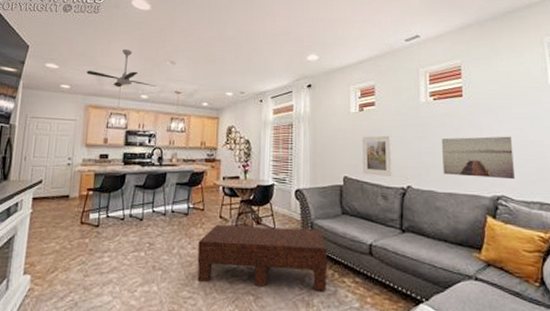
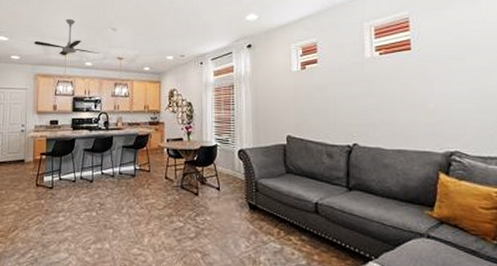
coffee table: present [197,225,328,291] -> none [146,186,273,249]
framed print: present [361,135,393,177] -> none [304,93,338,135]
wall art: present [441,136,516,180] -> none [388,89,470,135]

